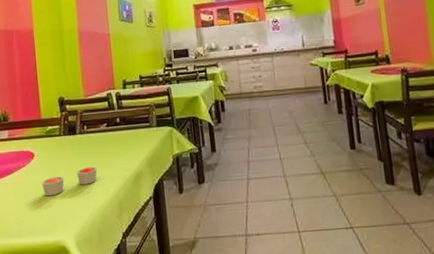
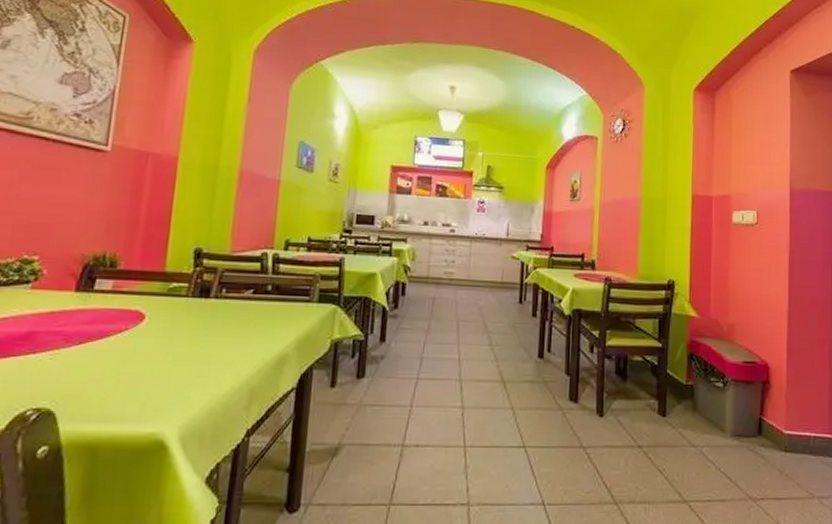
candle: present [42,166,98,197] -> none [147,340,230,373]

